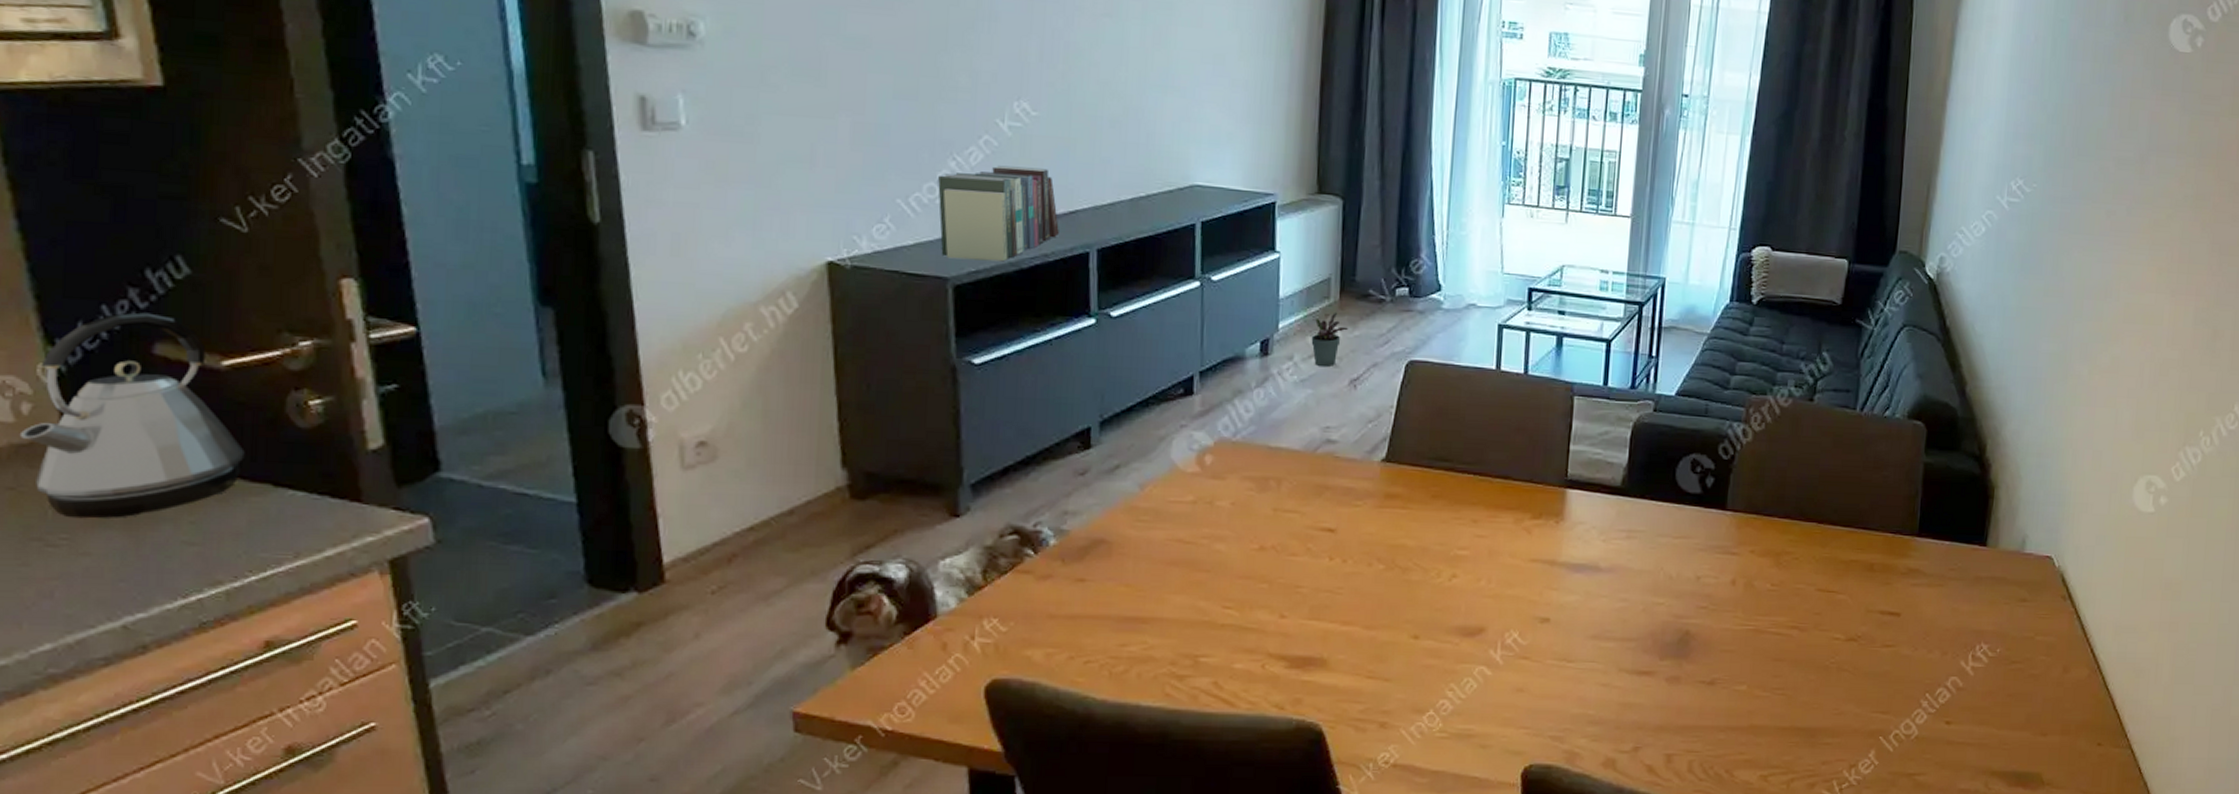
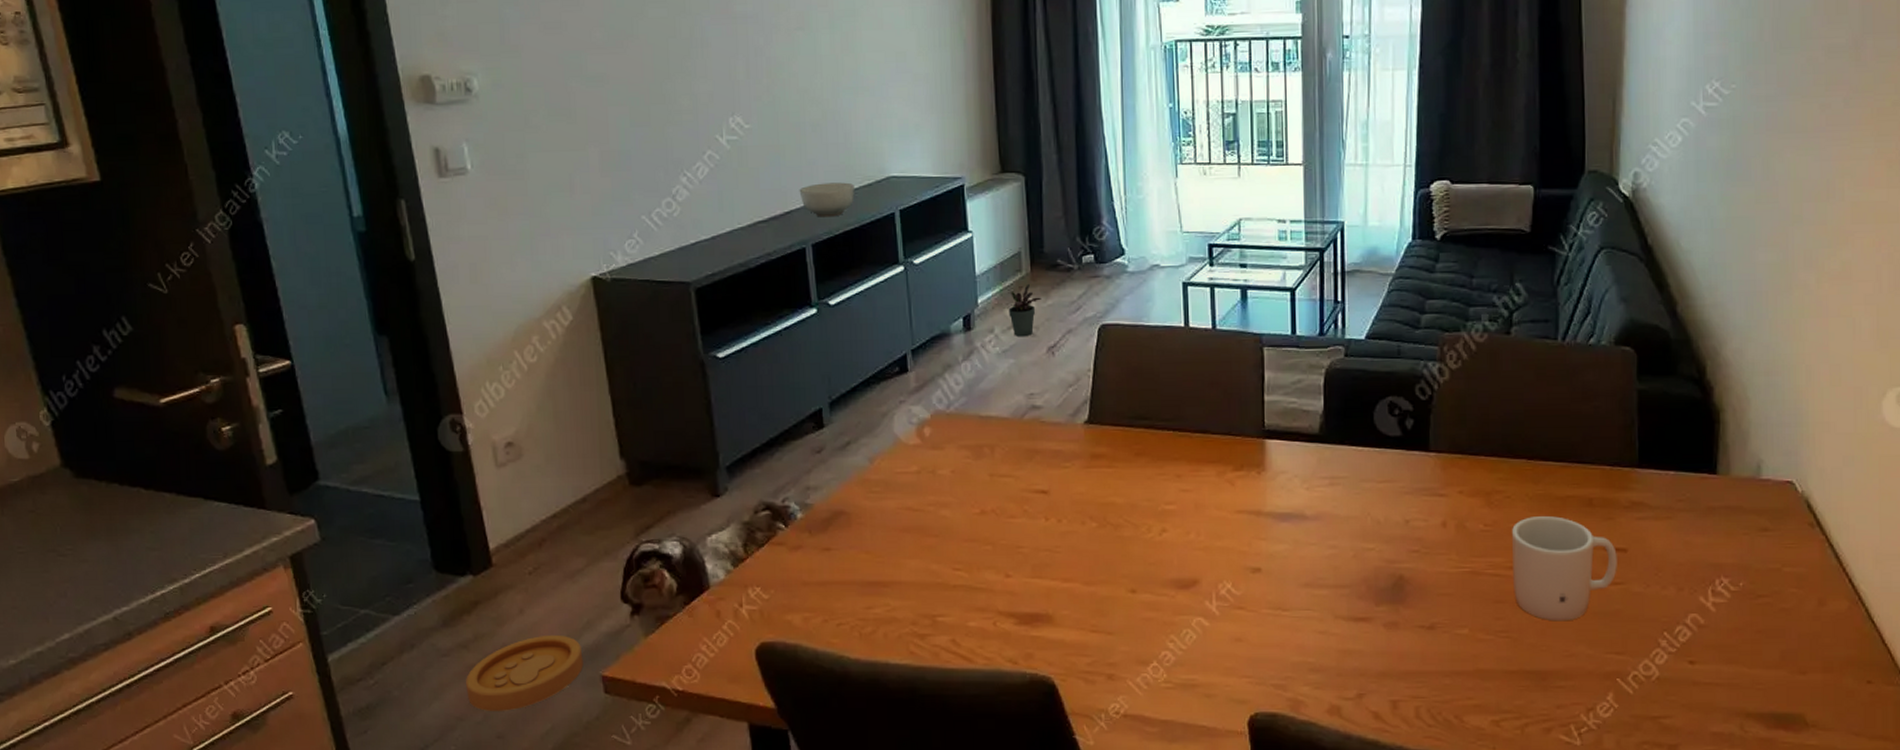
kettle: present [21,312,245,519] -> none [34,364,182,533]
pet bowl: none [614,663,771,750] -> present [465,634,584,711]
books: present [938,165,1059,262] -> none [674,175,778,265]
bowl: none [1088,184,1152,222] -> present [799,182,855,217]
mug: none [1792,577,1892,681] -> present [1511,515,1619,622]

